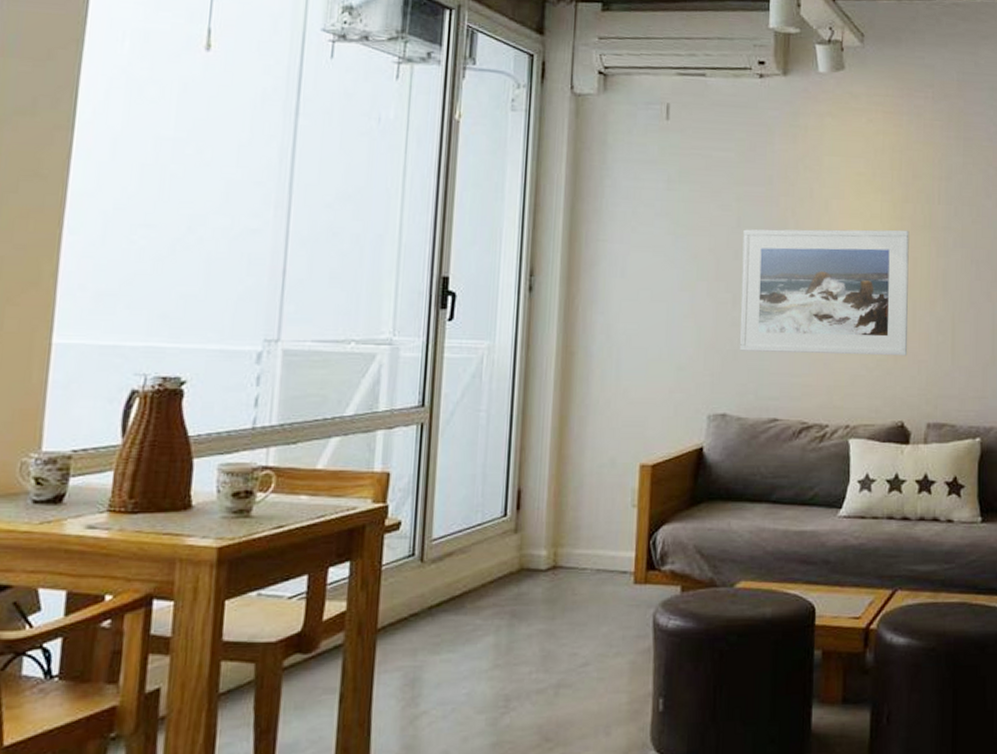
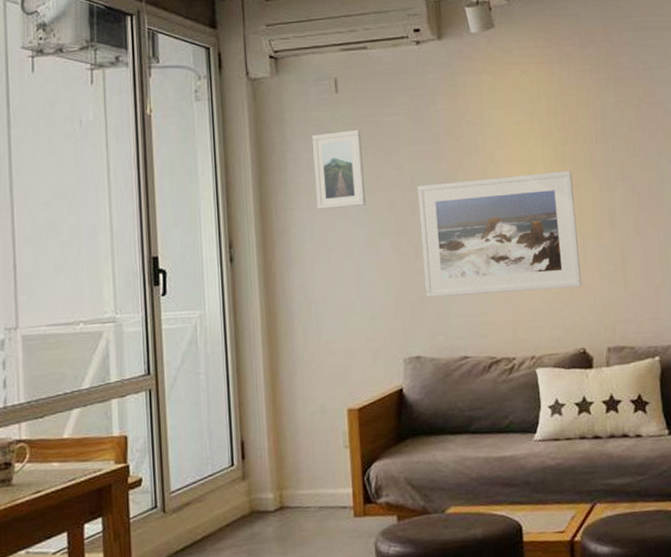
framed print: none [632,161,689,245] -> present [311,129,366,209]

